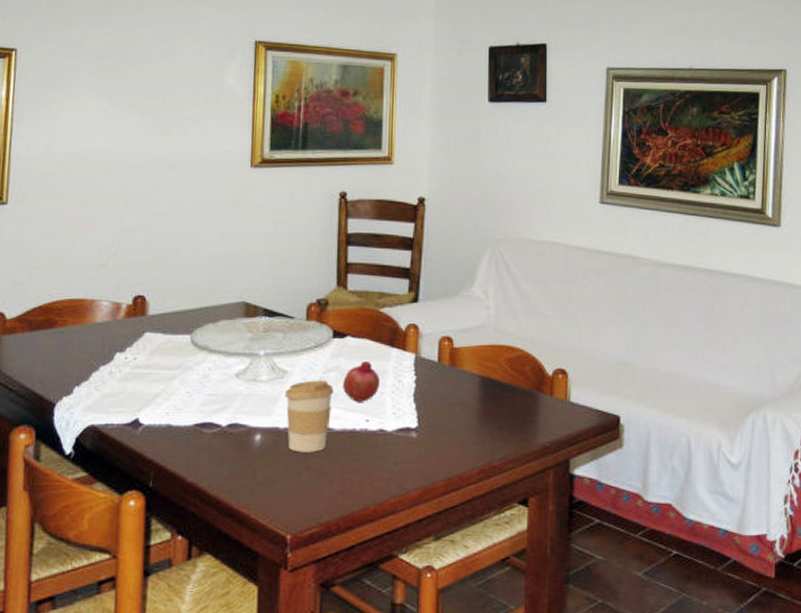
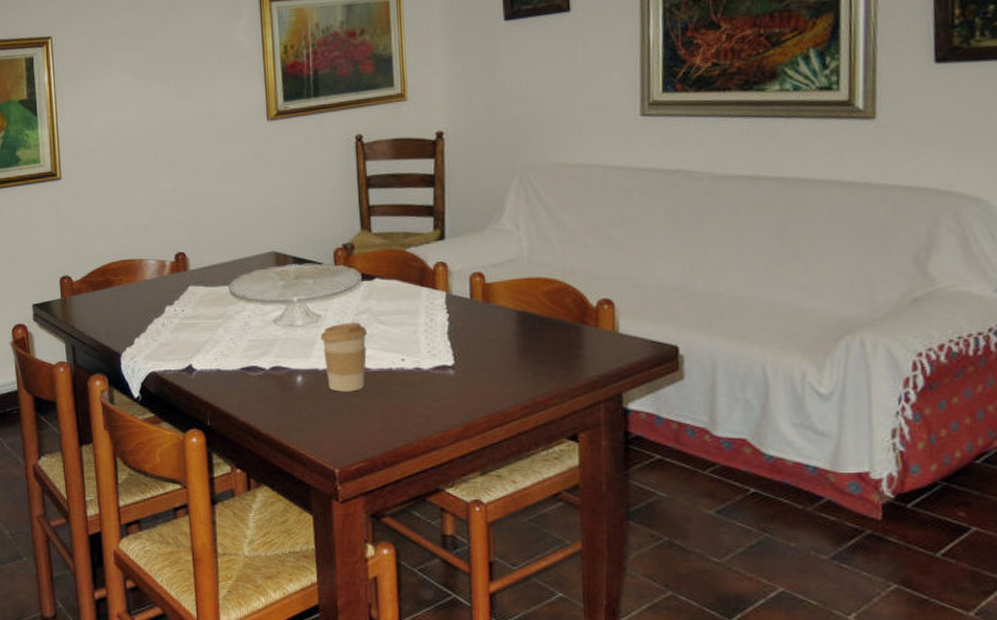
fruit: present [343,362,380,402] -> none [375,302,412,342]

